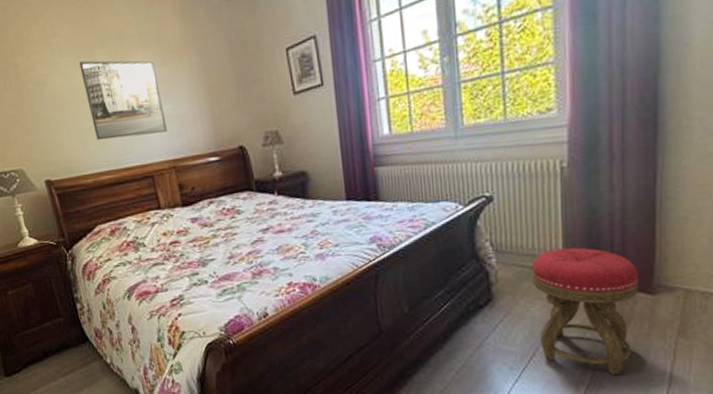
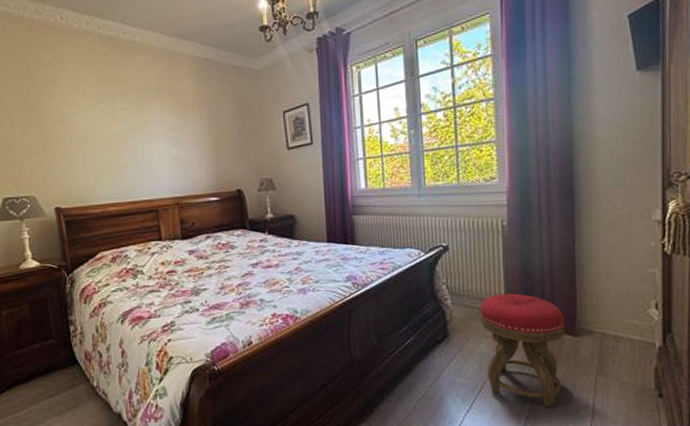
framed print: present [79,60,167,140] -> none [101,106,175,175]

